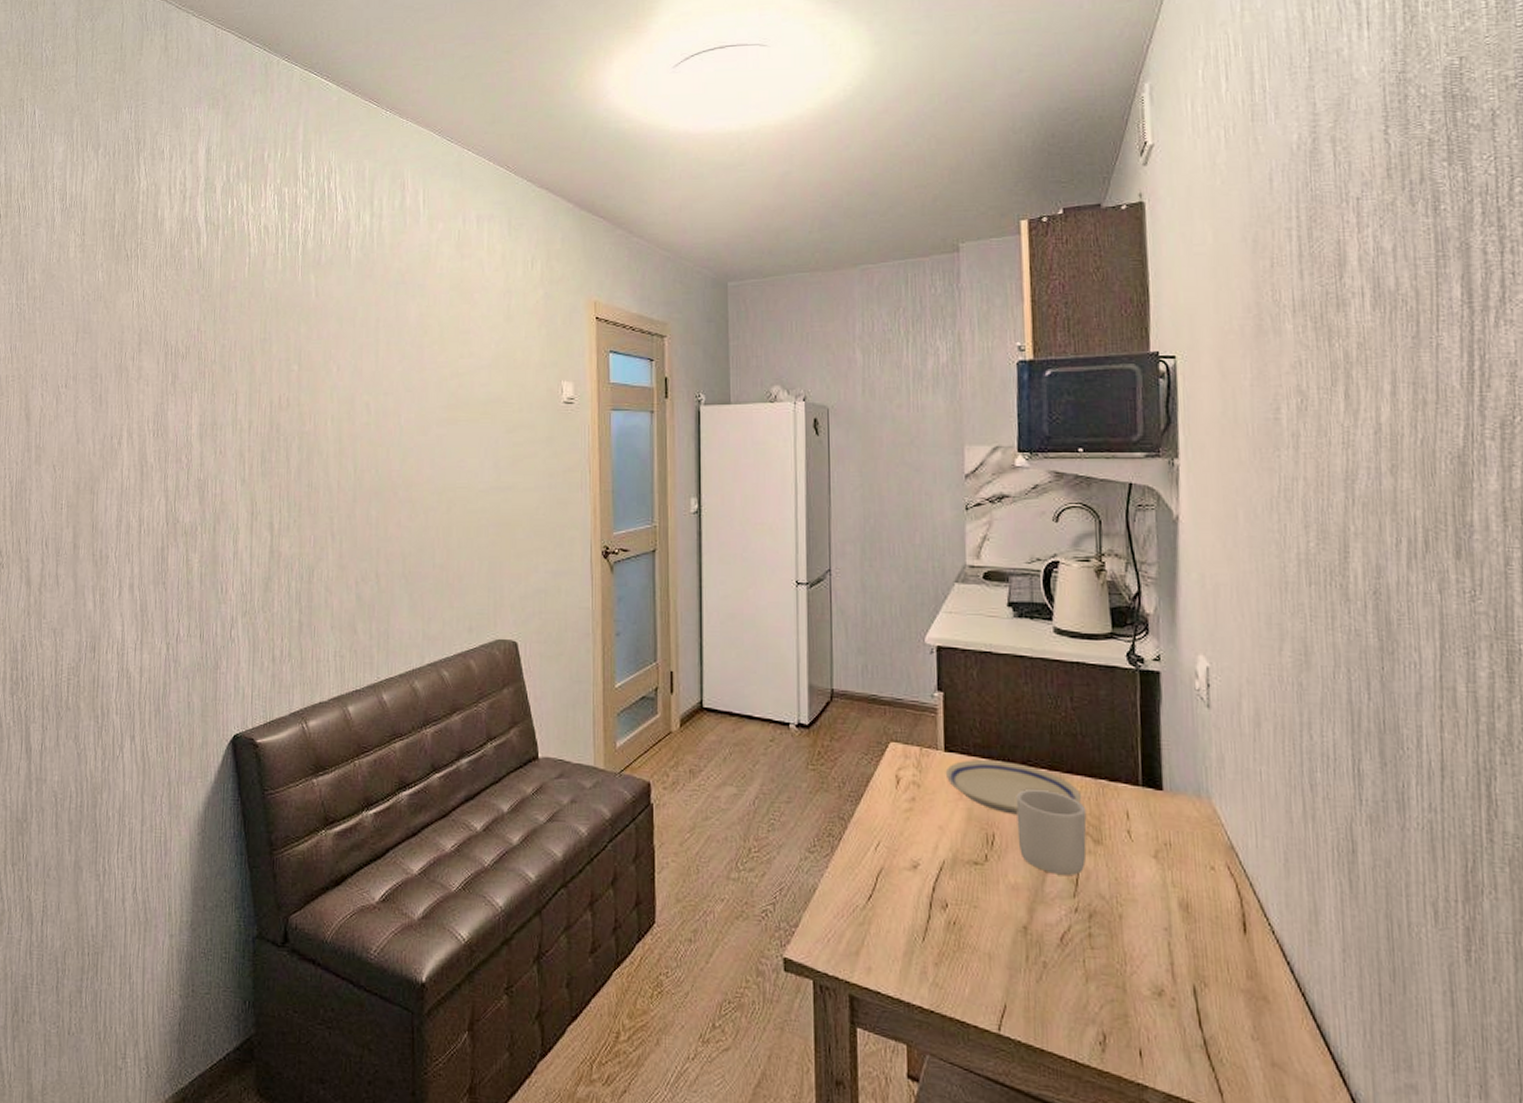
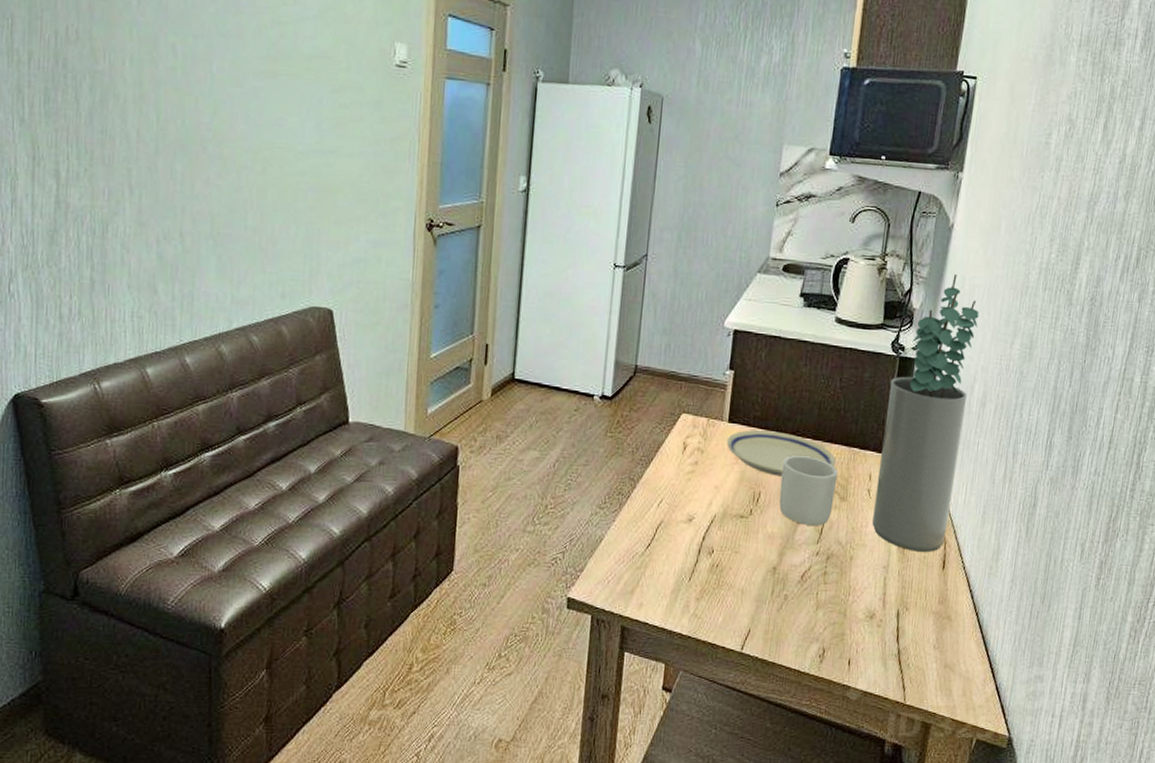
vase: none [1132,573,1240,911] -> present [872,275,979,552]

